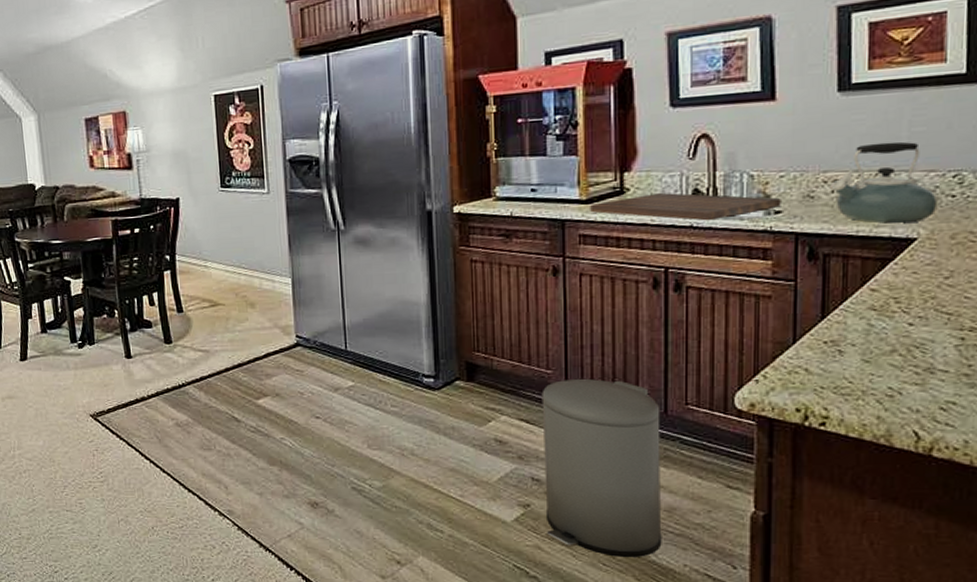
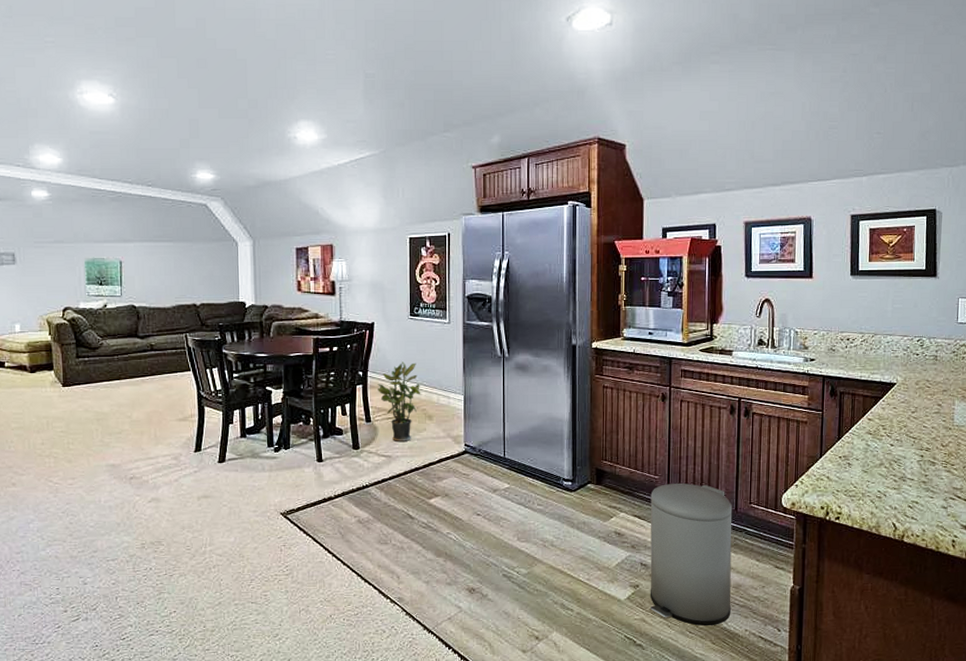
potted plant: none [188,241,240,335] -> present [378,361,421,442]
cutting board: present [590,192,781,221] -> none [689,340,815,364]
kettle: present [829,141,938,223] -> none [844,314,909,372]

